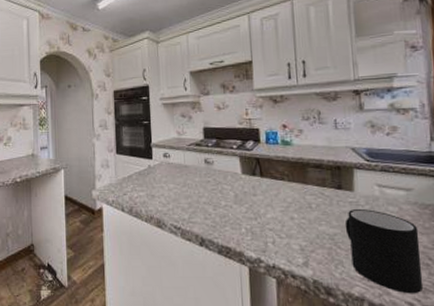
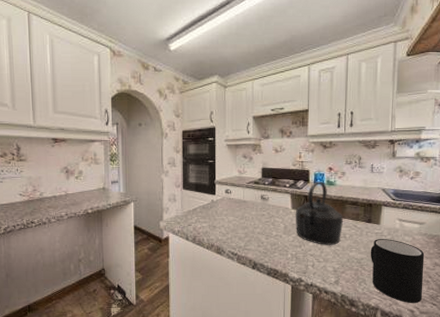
kettle: none [246,141,306,217] -> present [295,181,343,245]

